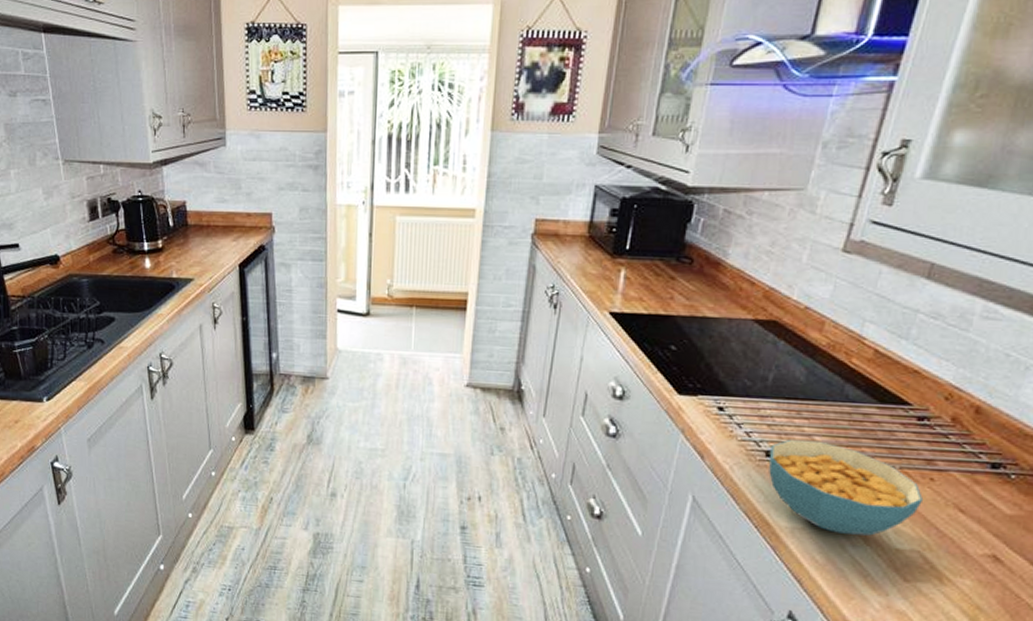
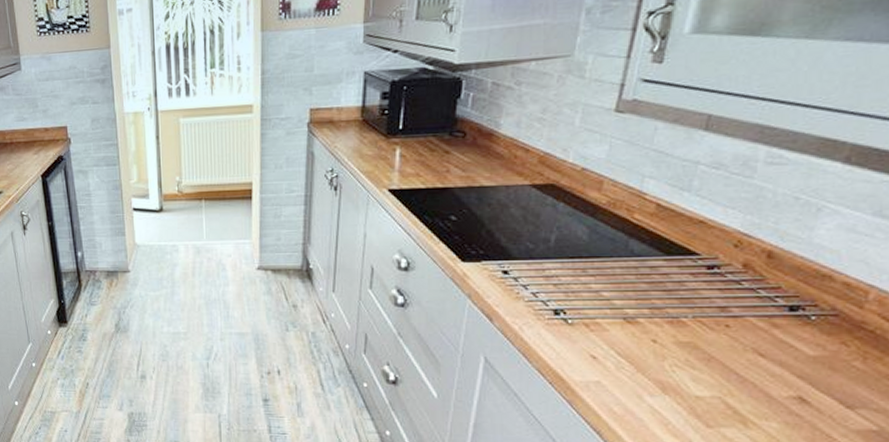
cereal bowl: present [769,439,923,536] -> none [559,296,719,385]

